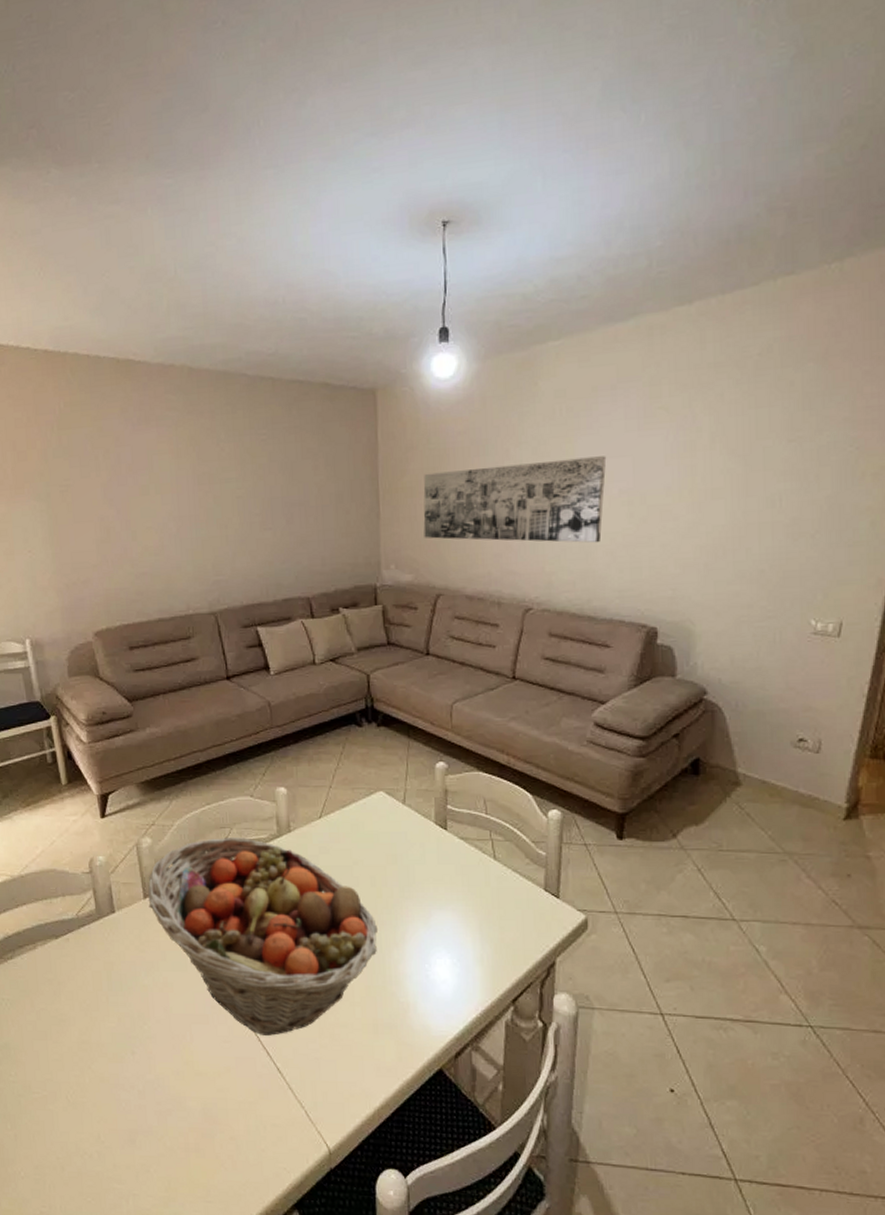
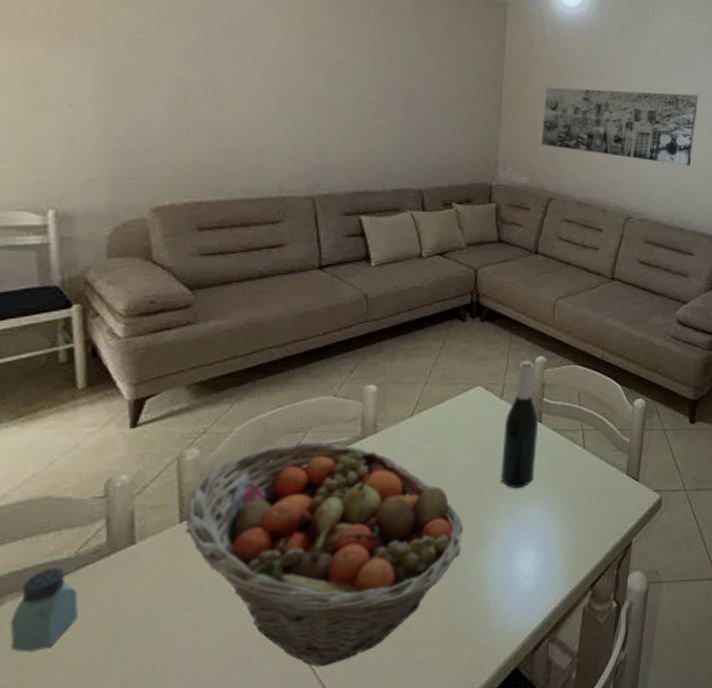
saltshaker: none [41,925,84,987] -> present [9,567,78,652]
wine bottle: none [409,765,445,894] -> present [501,359,539,488]

